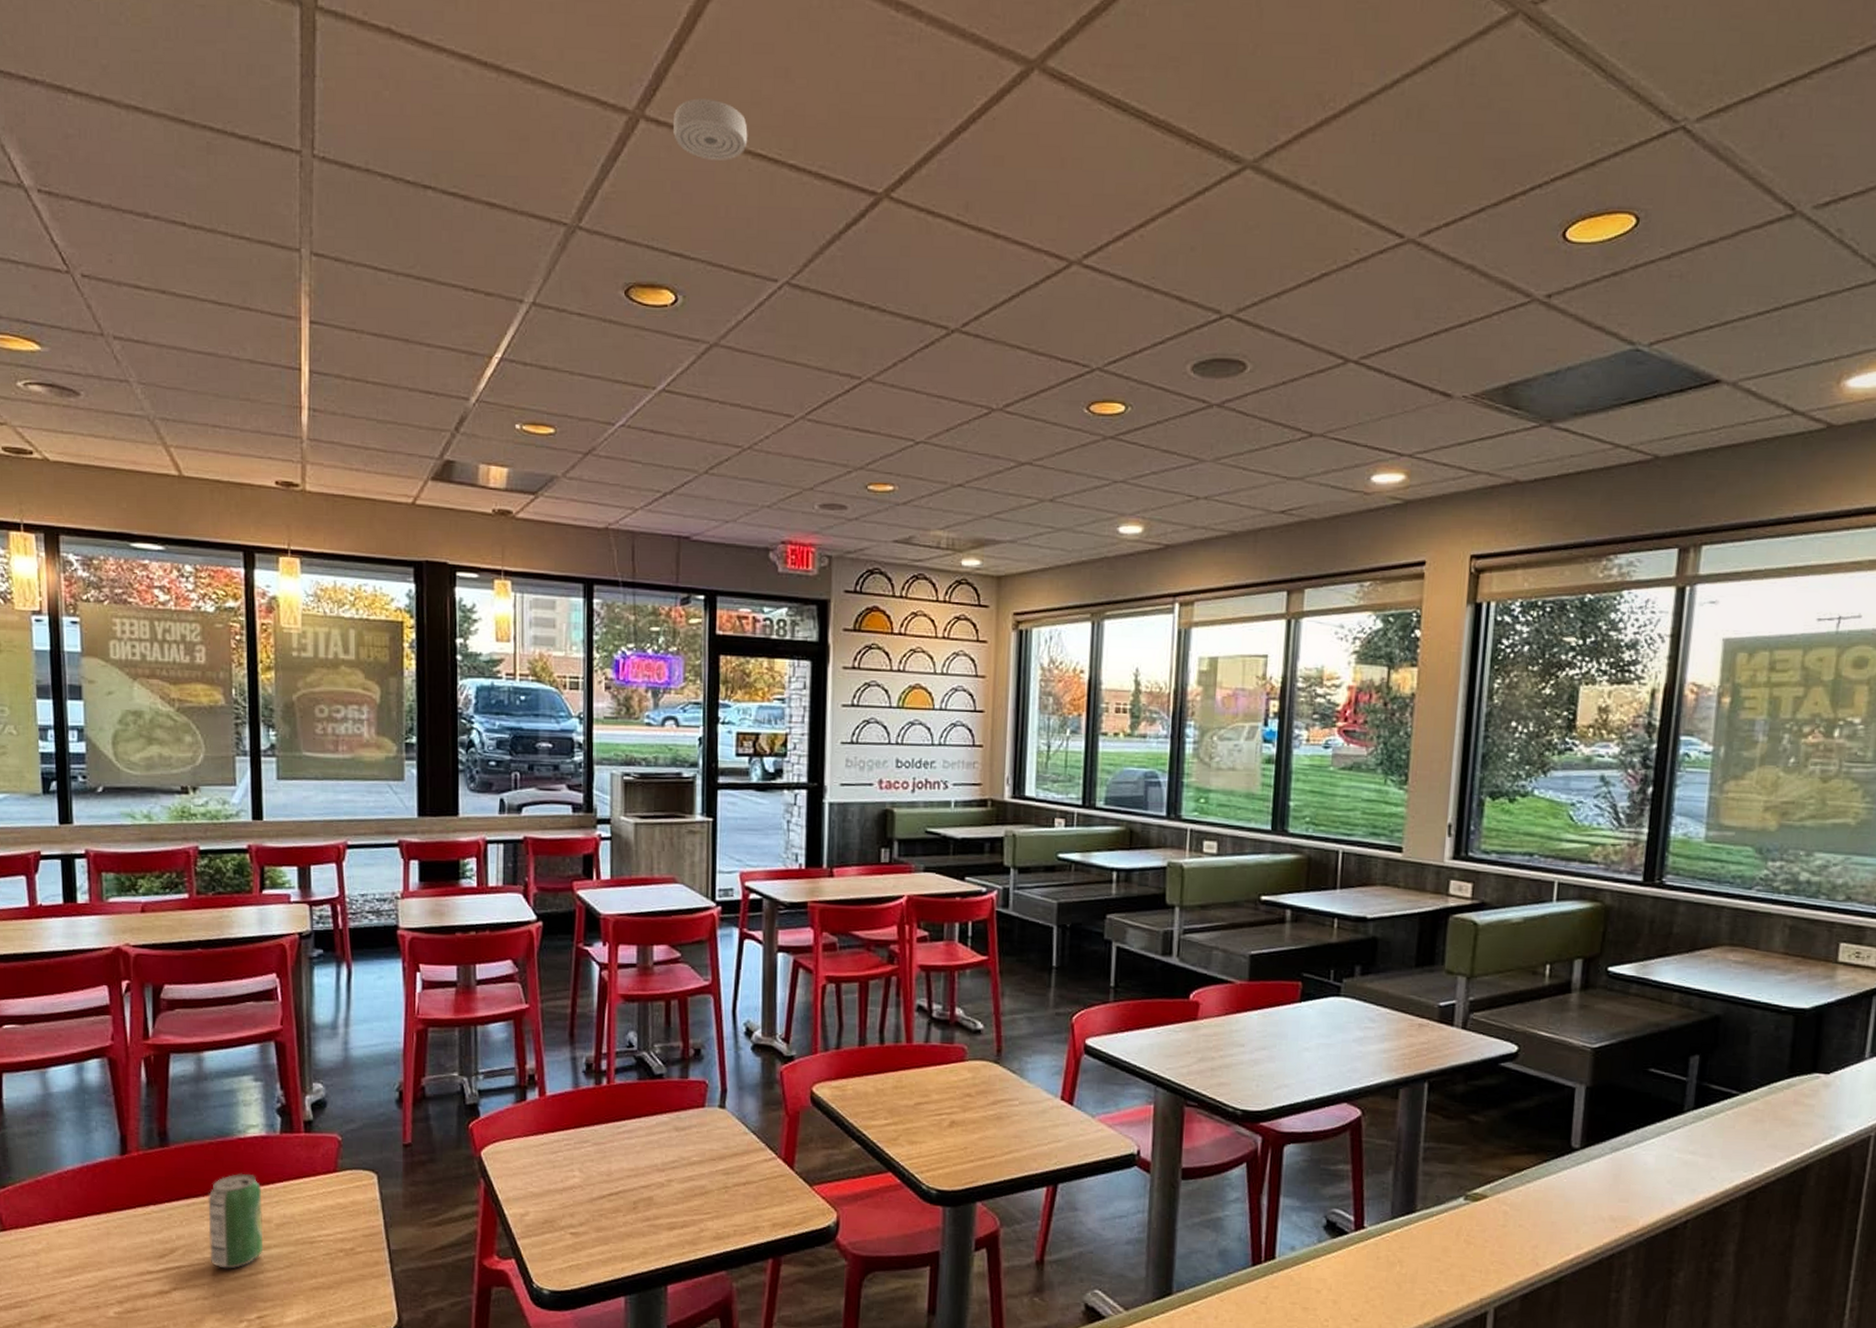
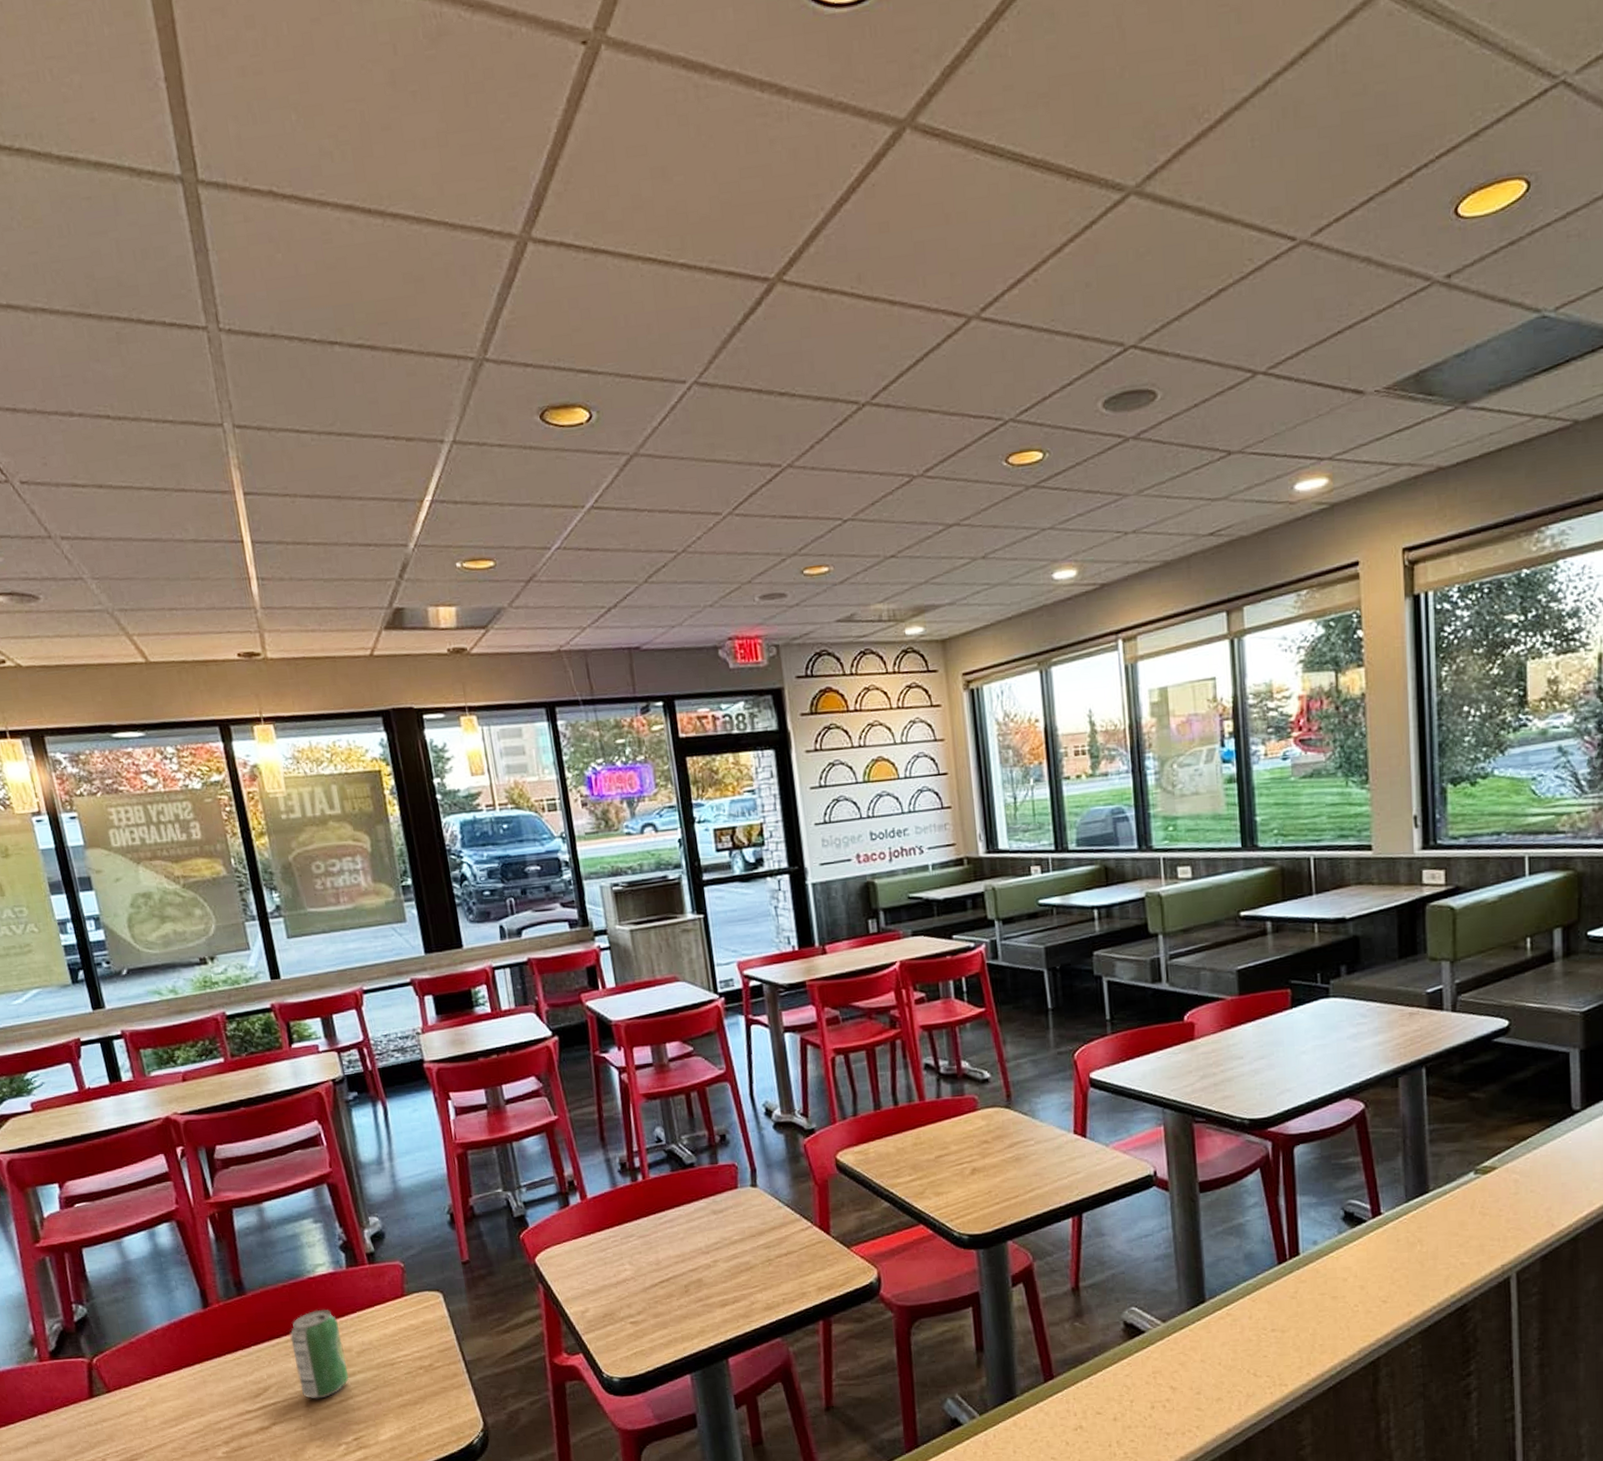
smoke detector: present [672,98,748,160] -> none [560,210,636,272]

